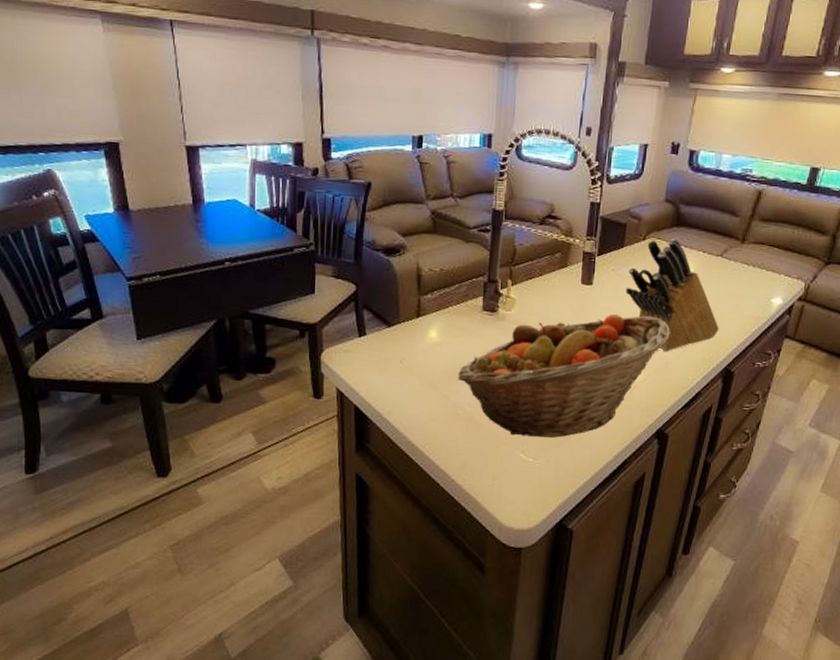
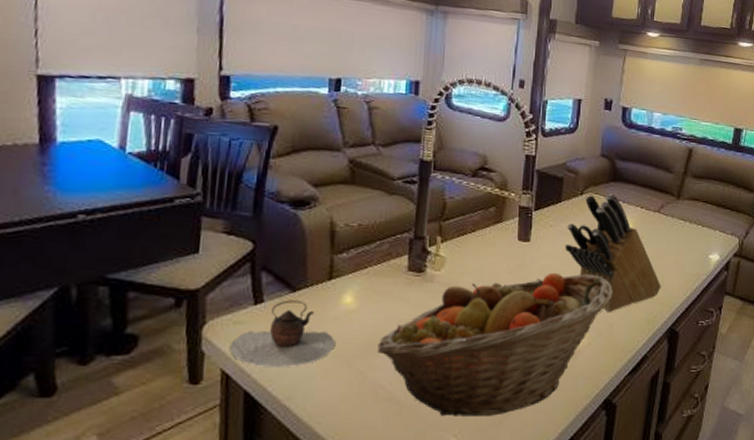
teapot: none [342,333,423,389] -> present [229,300,335,367]

